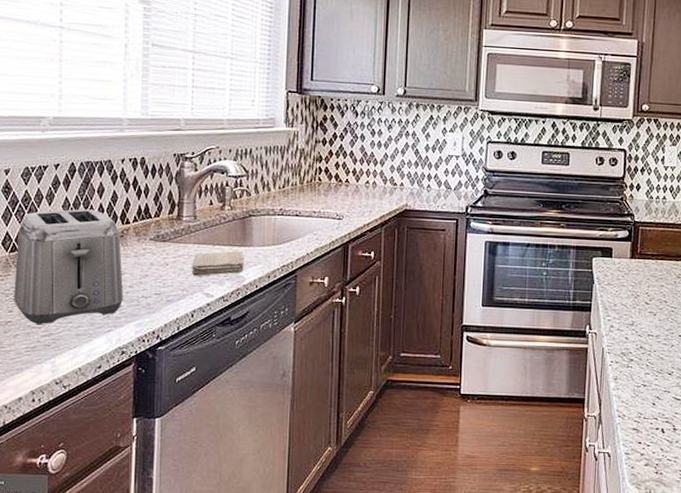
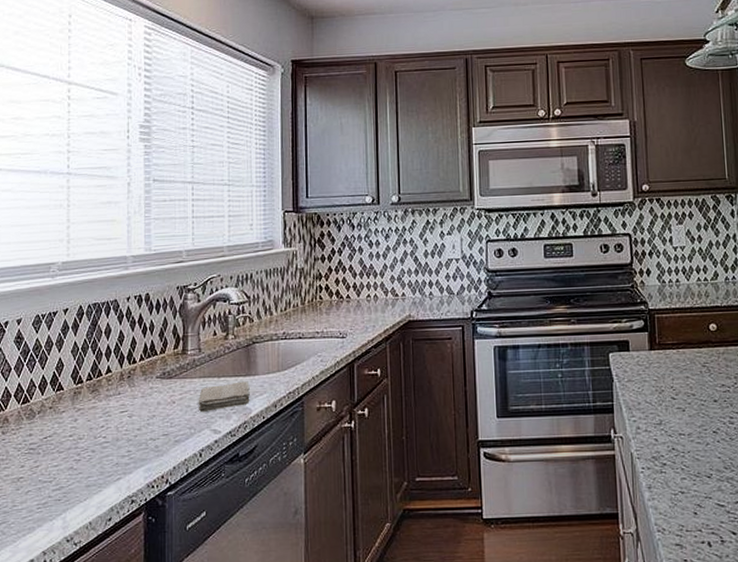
toaster: present [14,209,123,325] -> none [25,352,131,479]

